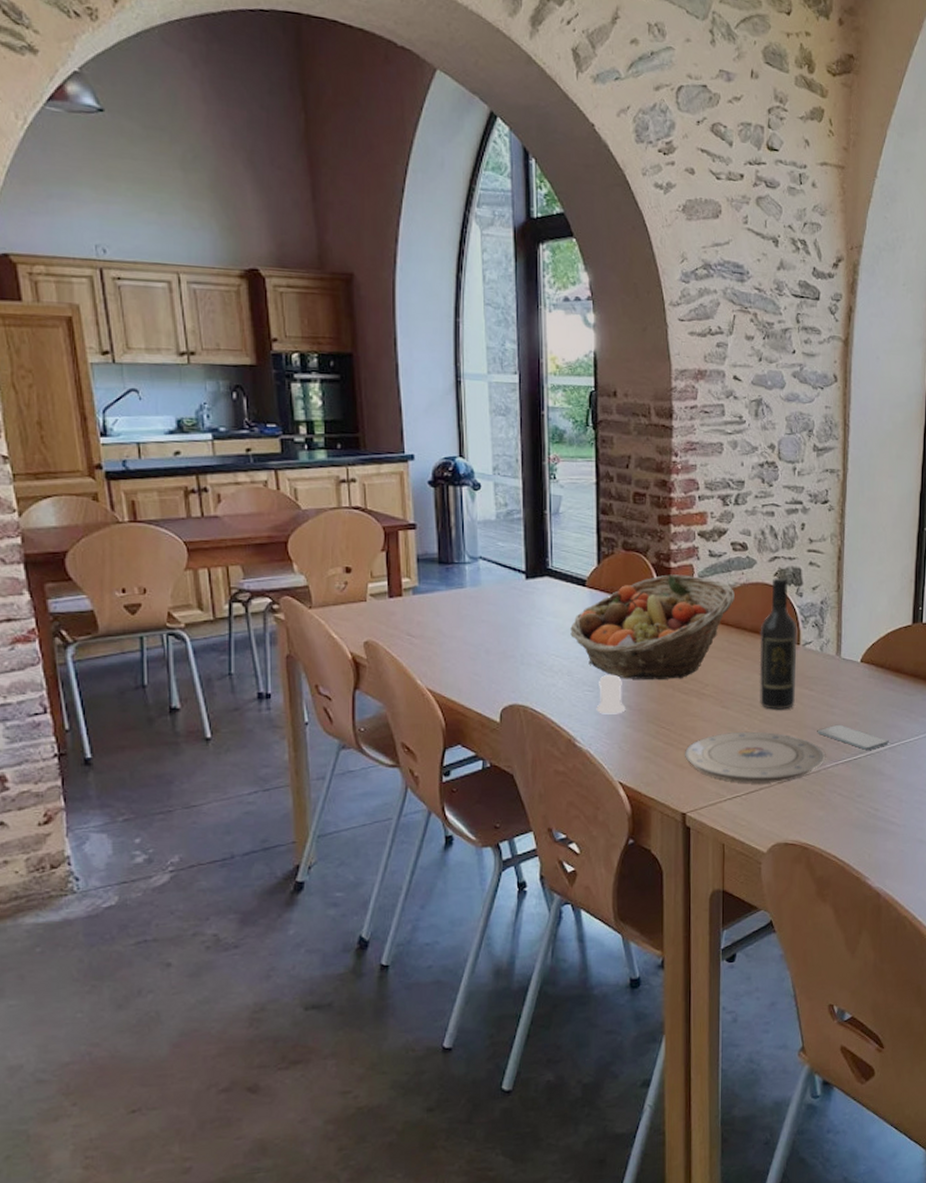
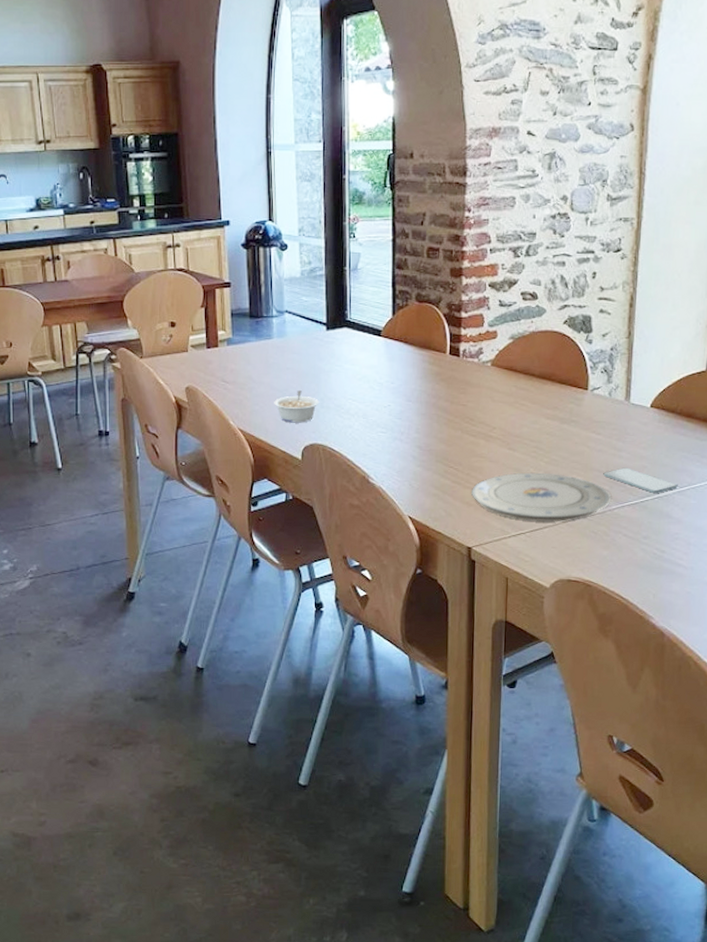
legume: none [468,646,519,682] -> present [274,391,320,423]
fruit basket: present [570,574,735,681] -> none [366,324,523,423]
salt shaker: present [596,675,626,714] -> none [389,418,416,454]
wine bottle: present [759,578,797,710] -> none [545,326,586,452]

